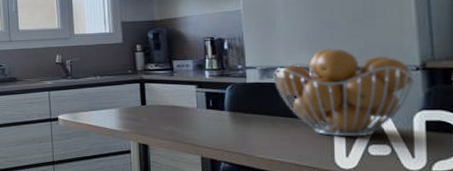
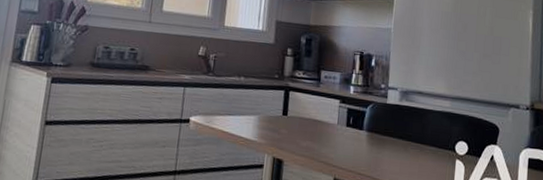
fruit basket: present [272,48,415,137] -> none [410,79,525,169]

